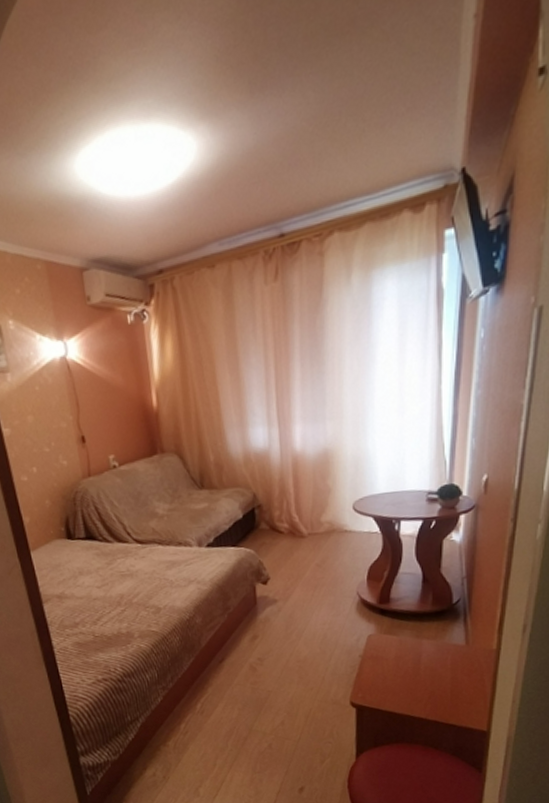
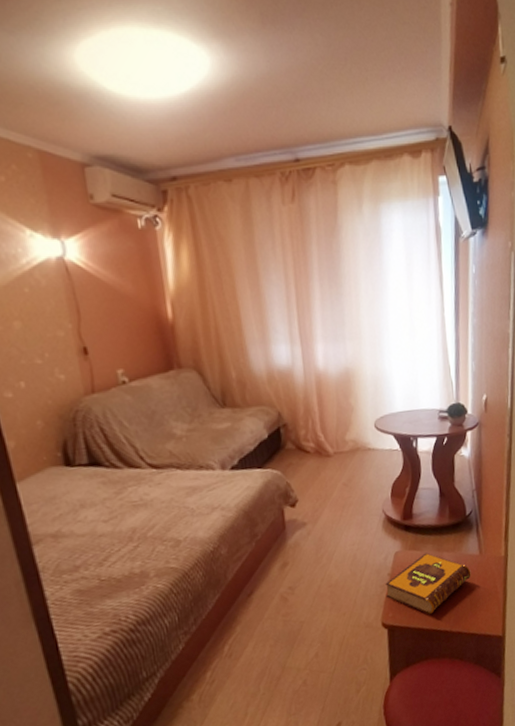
hardback book: none [355,638,454,700] -> present [385,552,471,615]

